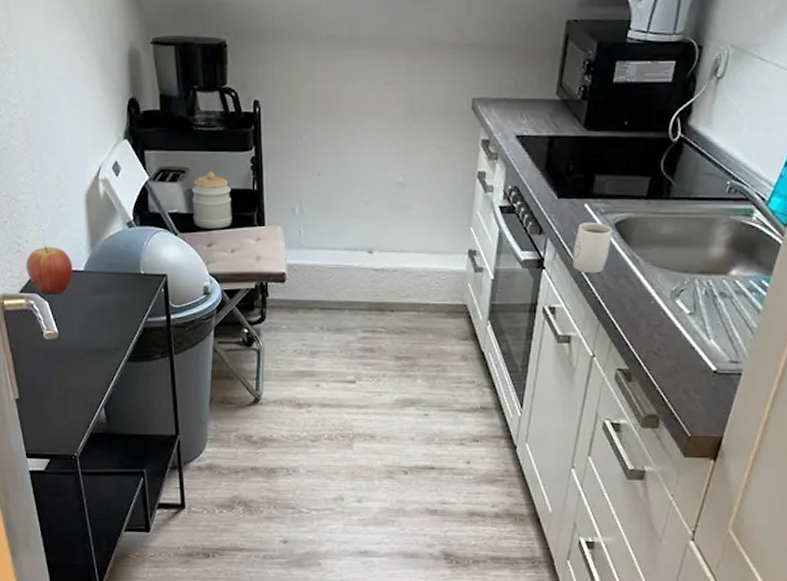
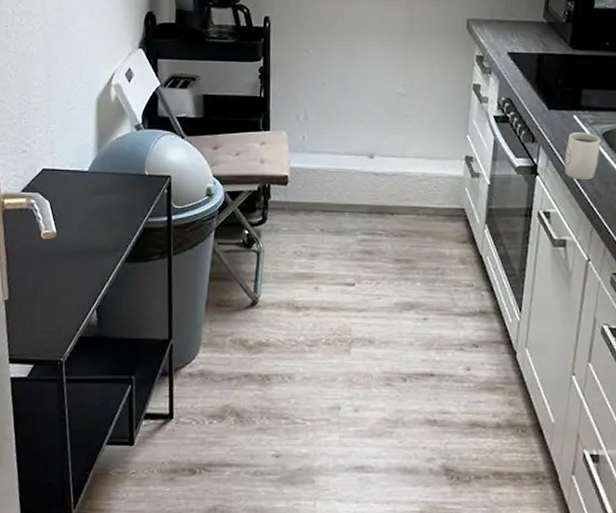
fruit: present [25,245,73,295] -> none [30,146,78,194]
jar: present [192,171,232,230] -> none [200,79,240,133]

